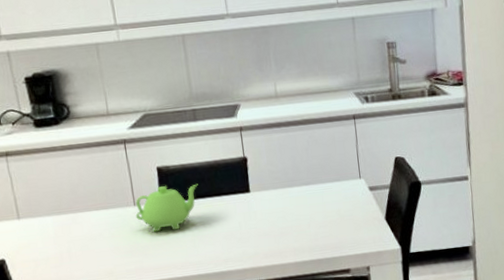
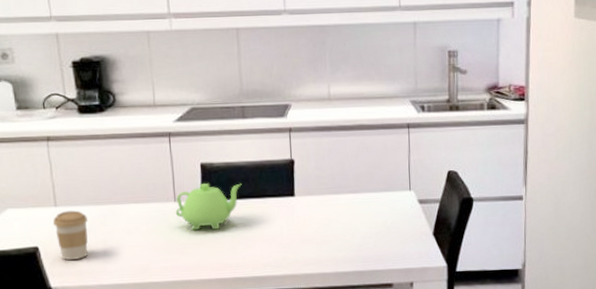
coffee cup: none [17,221,53,270] -> present [53,210,88,260]

